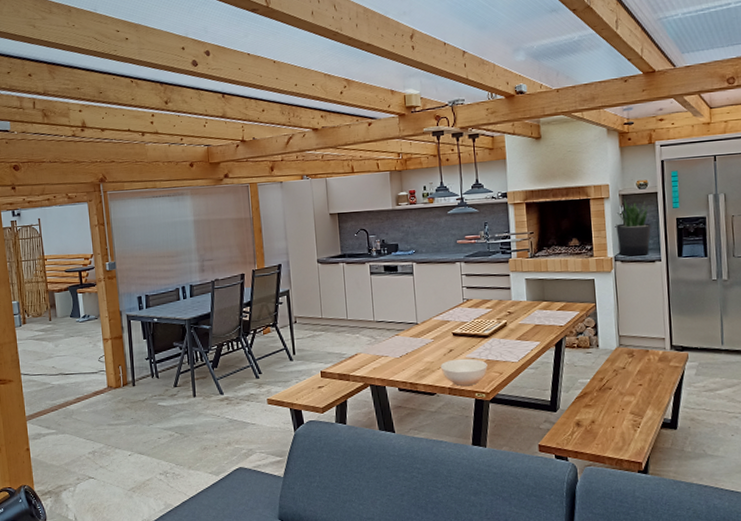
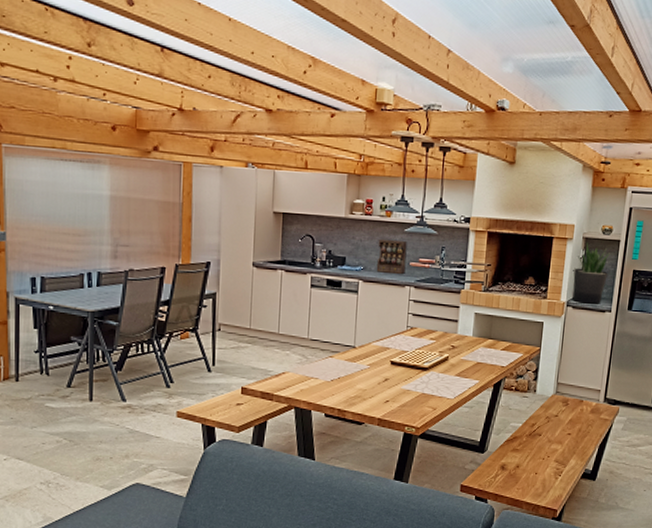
spice rack: none [425,222,454,253] -> present [376,238,407,275]
bowl: present [440,358,488,386] -> none [373,389,422,419]

